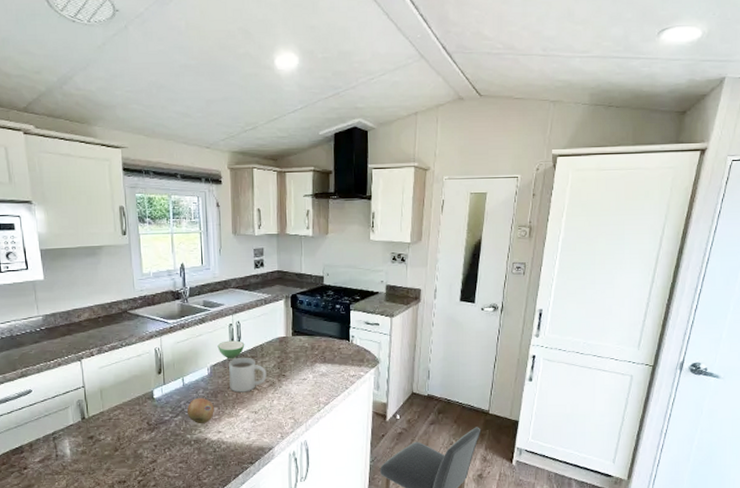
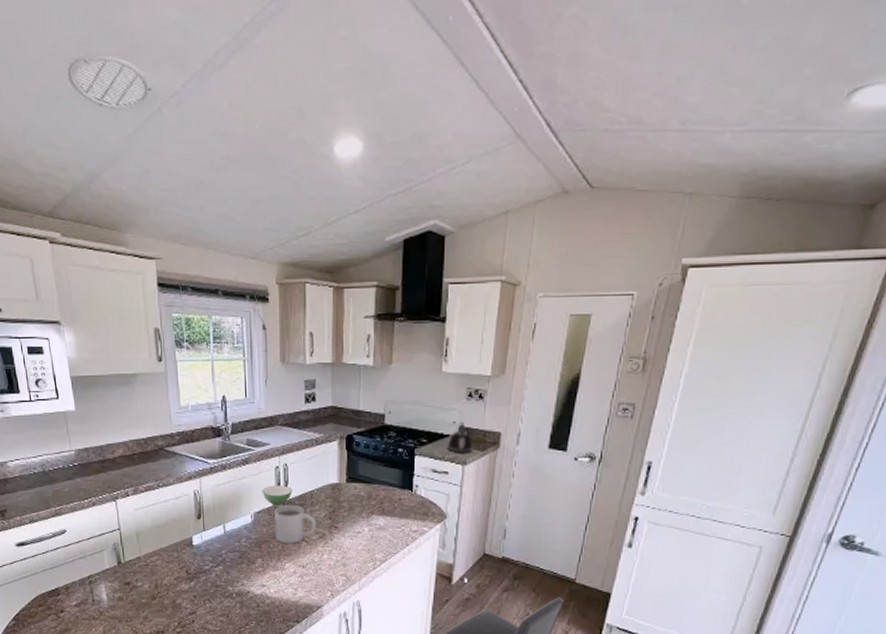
fruit: present [187,397,214,423] -> none [229,547,258,575]
kettle: none [378,281,398,308] -> present [448,421,473,454]

